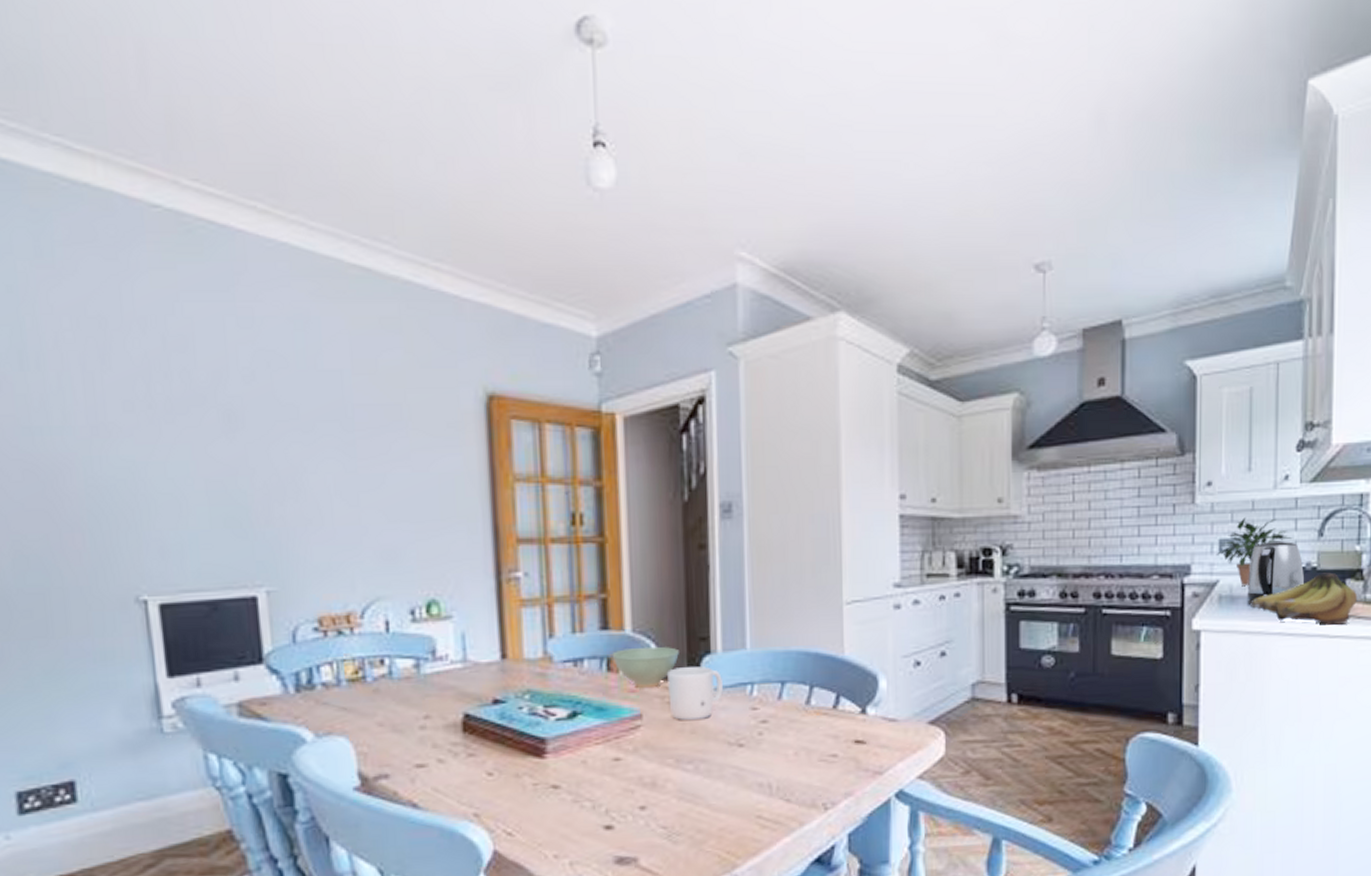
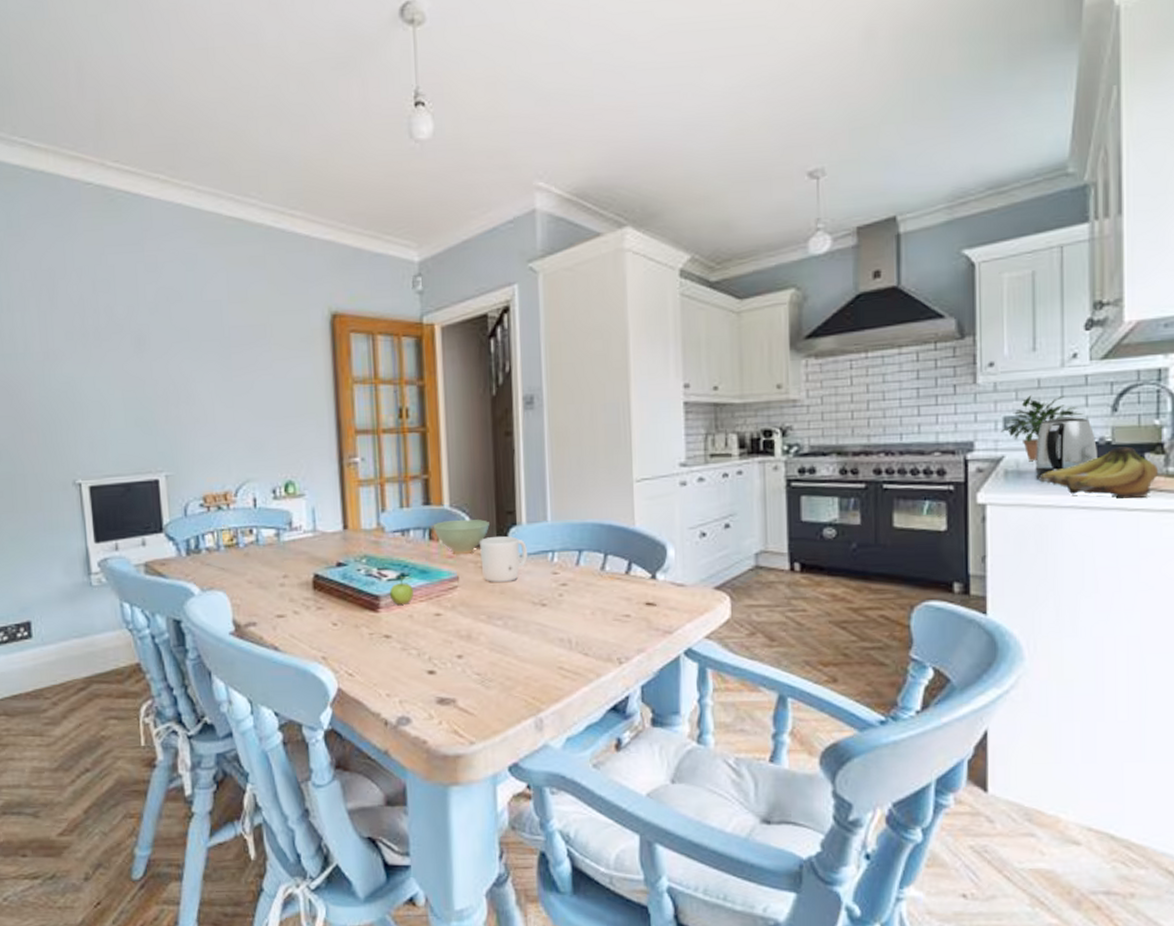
fruit: none [558,714,589,749] -> present [389,575,414,605]

